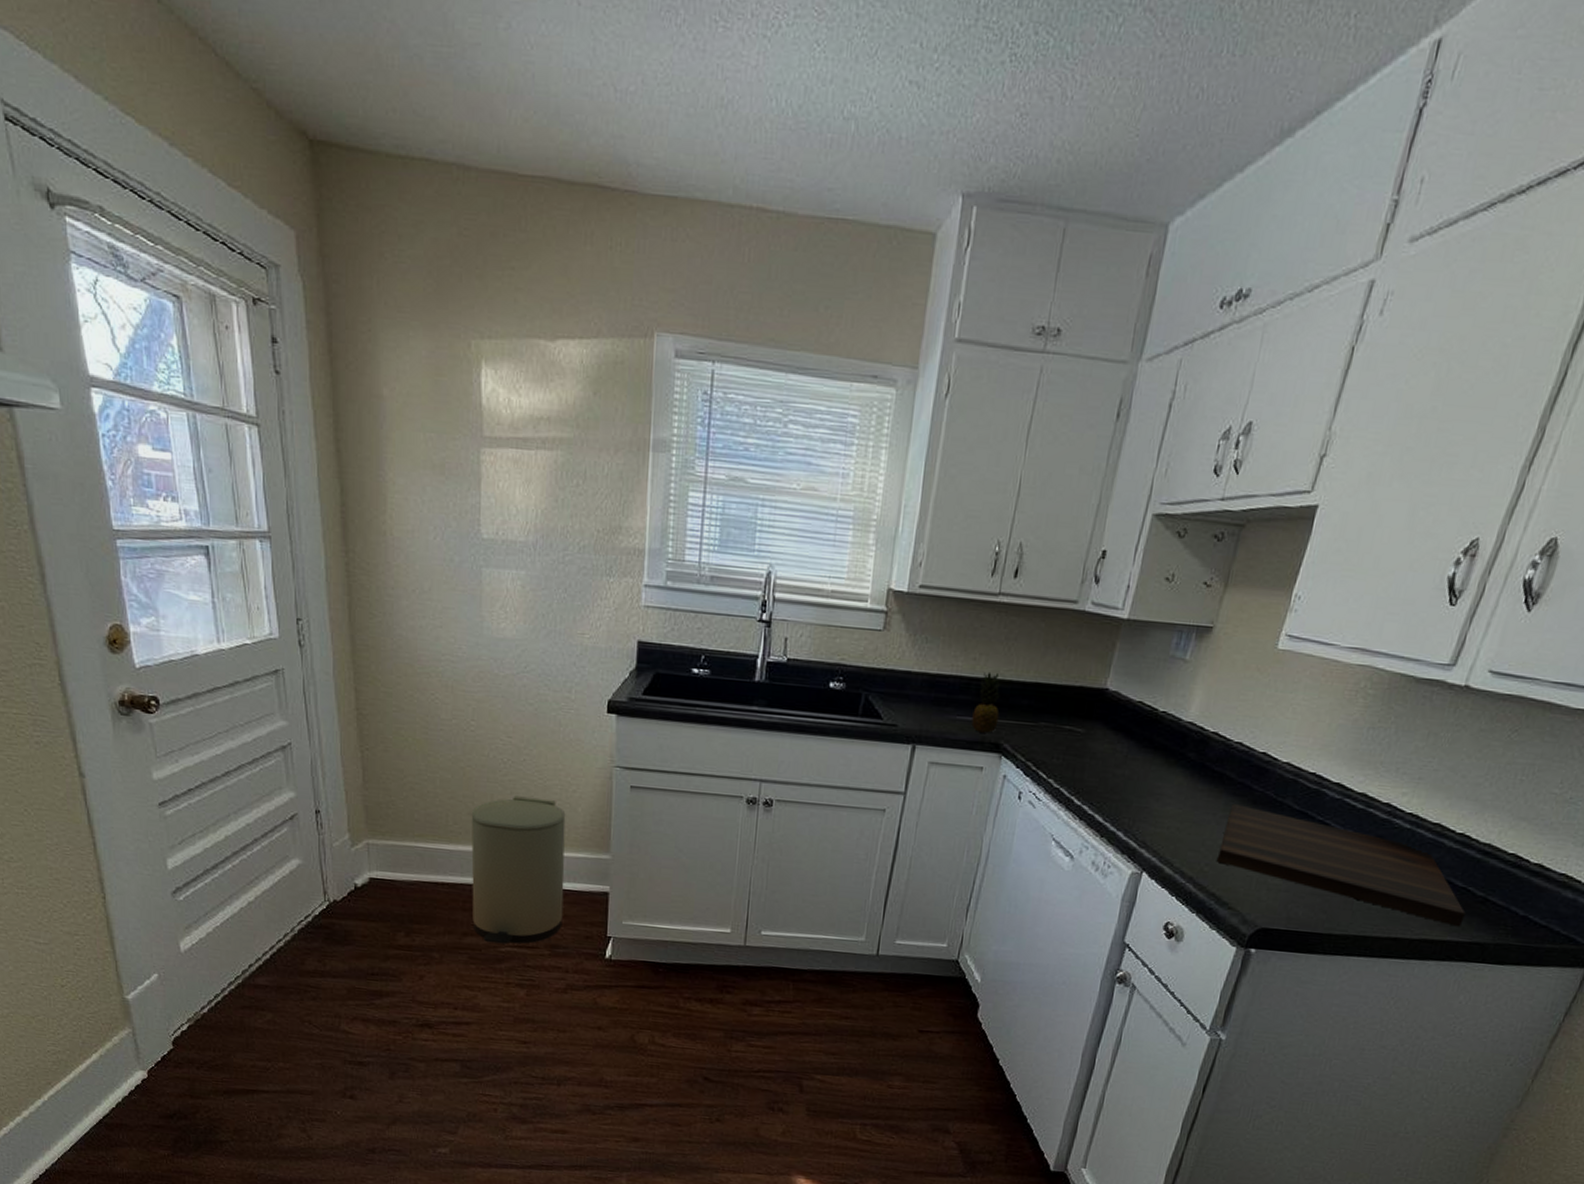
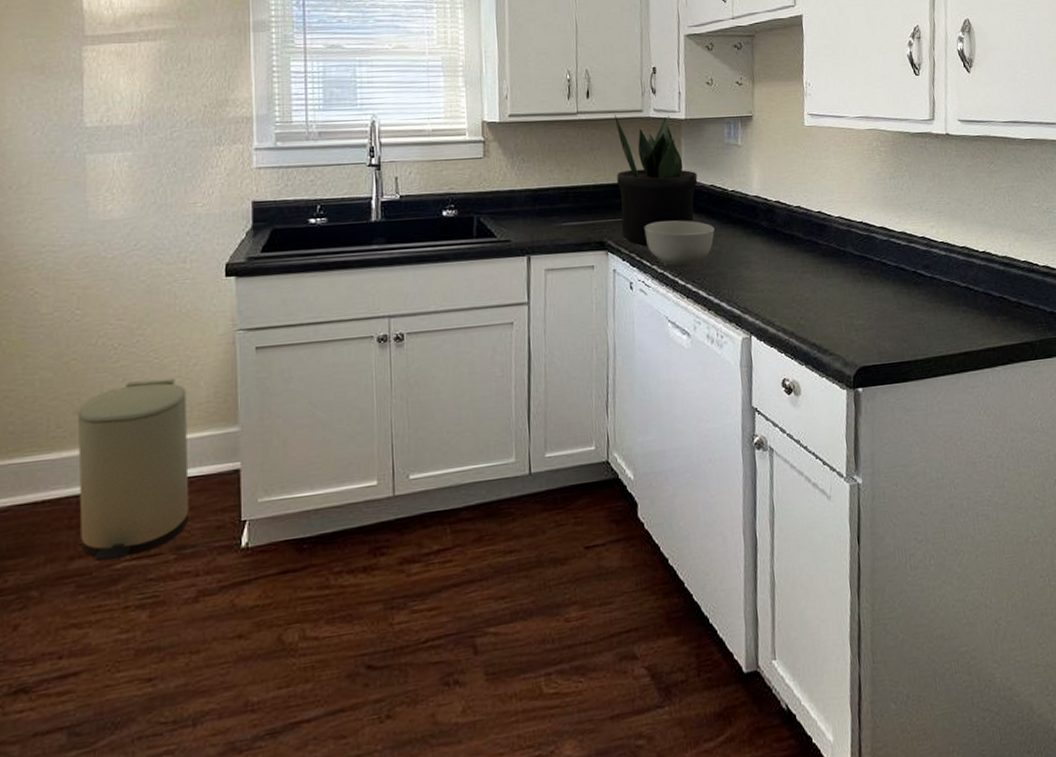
fruit: present [971,671,1001,733] -> none [575,179,599,235]
planter: none [1021,602,1126,757] -> present [614,114,698,247]
bowl: none [1047,731,1131,787] -> present [644,220,715,267]
cutting board: present [1216,804,1465,927] -> none [806,259,1010,332]

